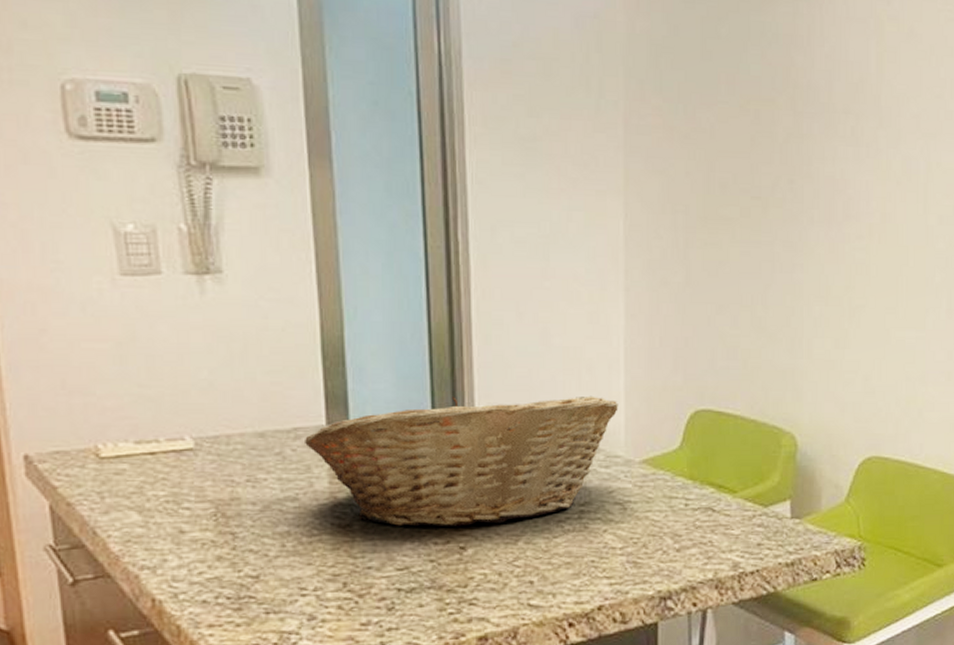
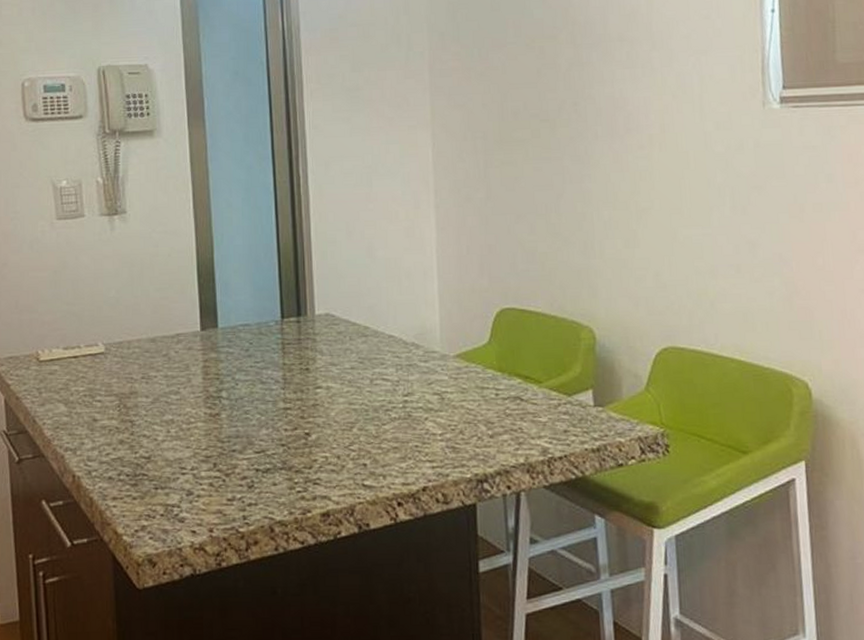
fruit basket: present [305,395,618,527] -> none [185,299,434,416]

